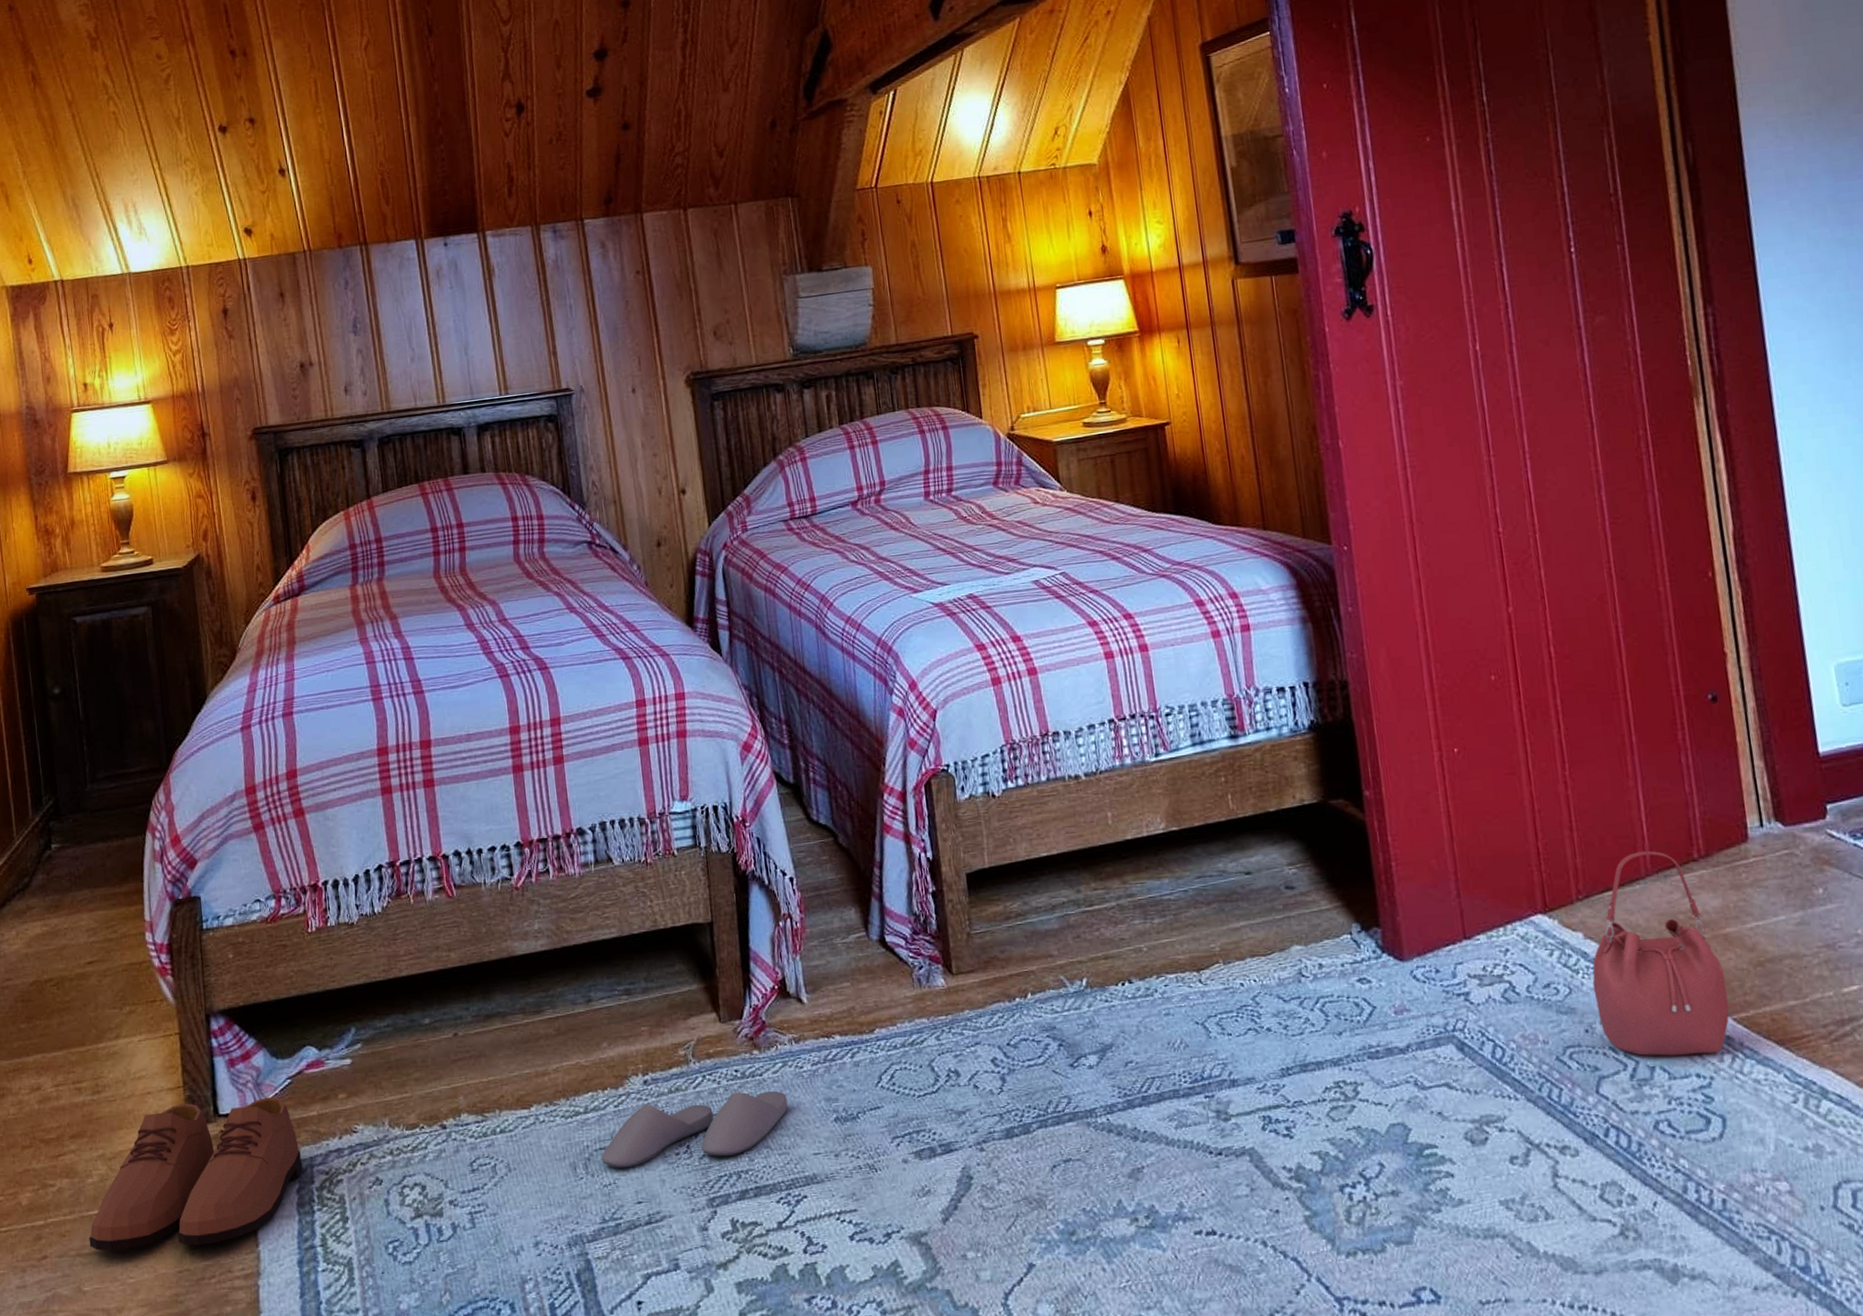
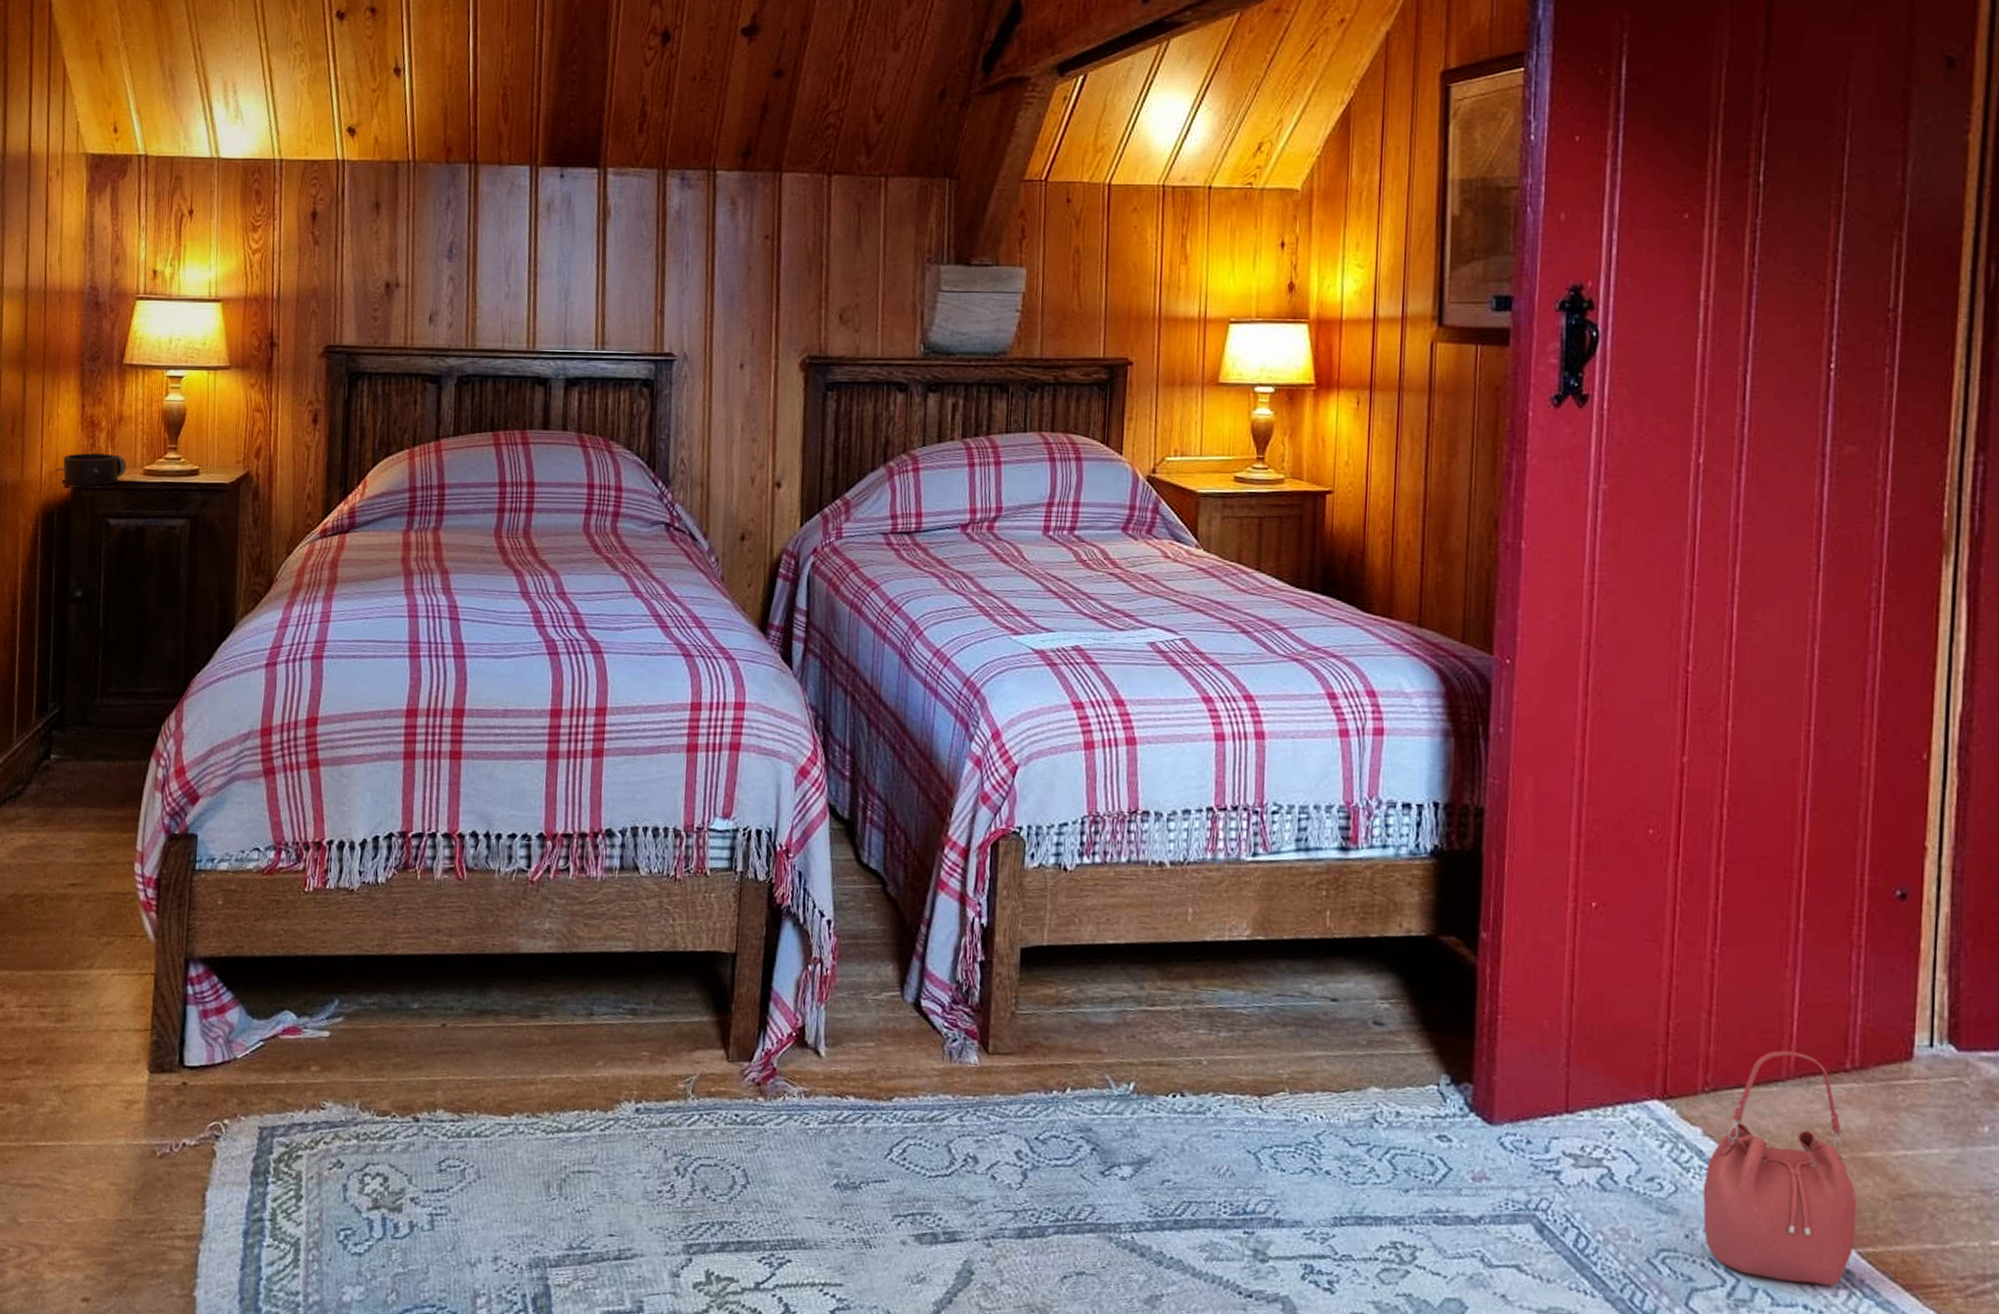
alarm clock: none [19,557,85,592] -> present [56,453,126,486]
shoe: present [89,1097,302,1251] -> none [31,1047,263,1198]
slippers: present [601,1090,788,1168] -> none [578,1132,787,1204]

